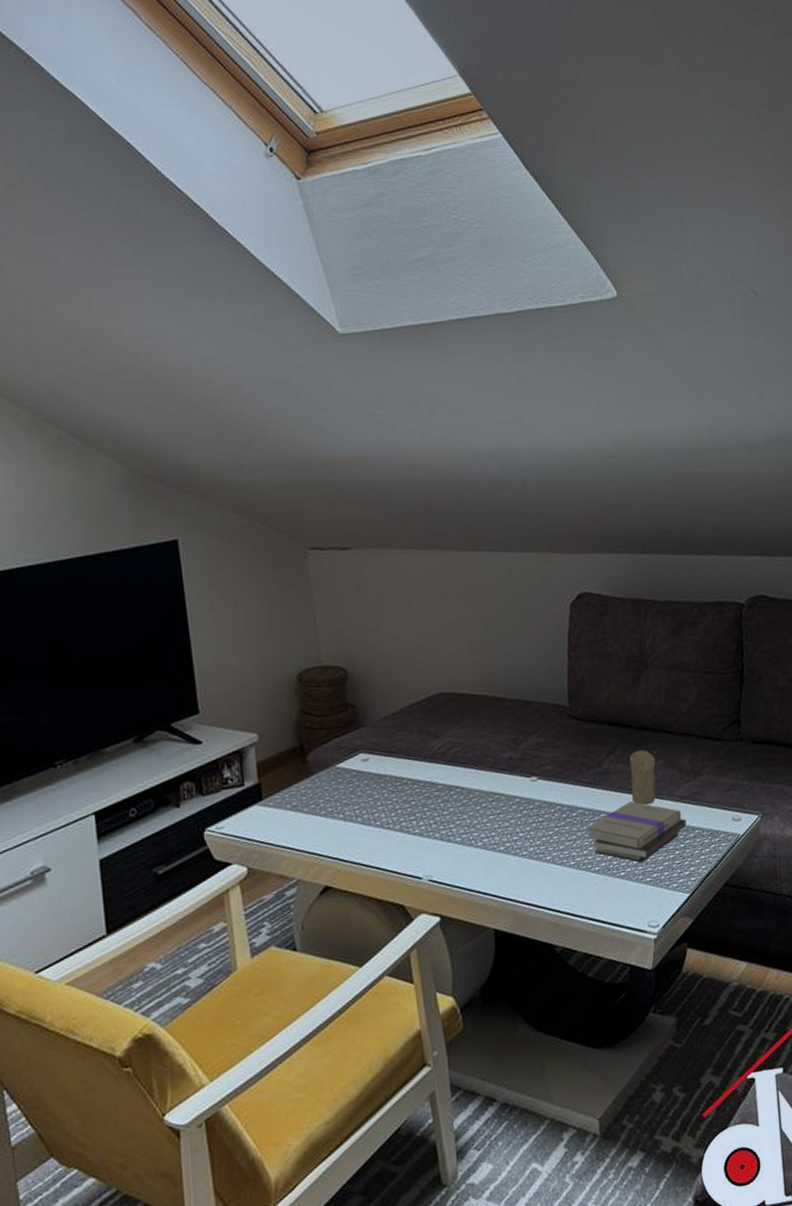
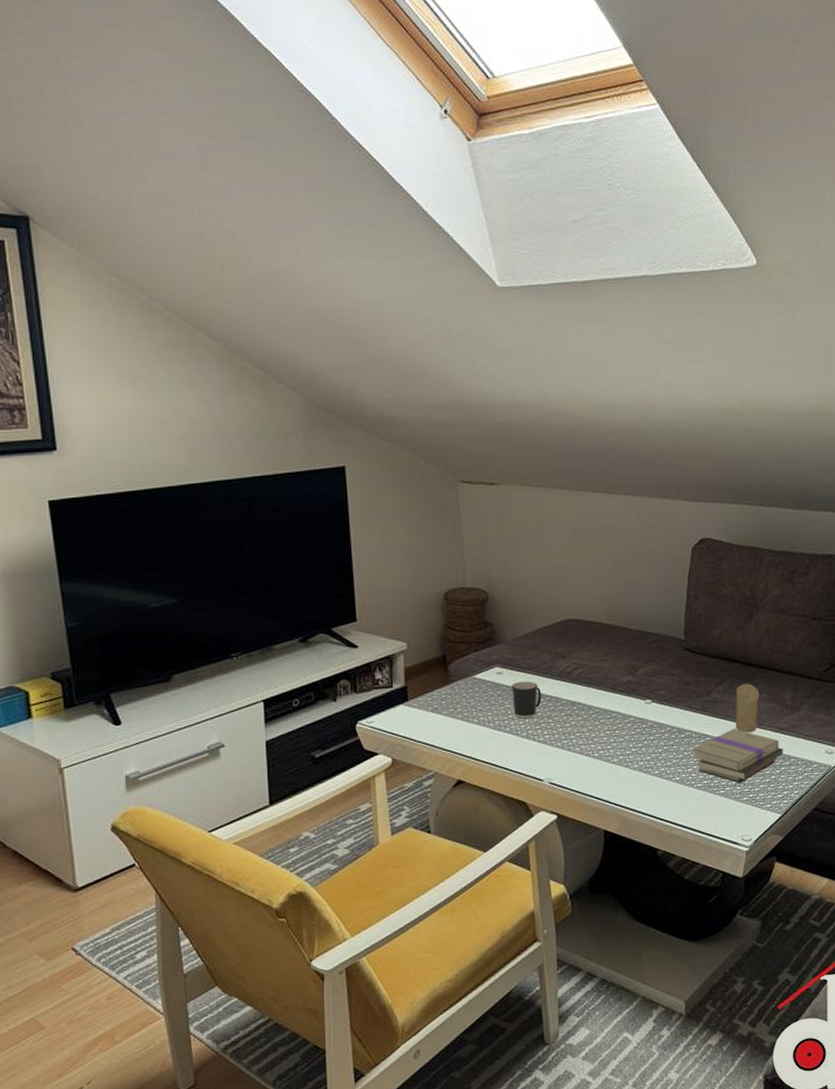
mug: none [380,766,415,810] -> present [512,681,542,718]

